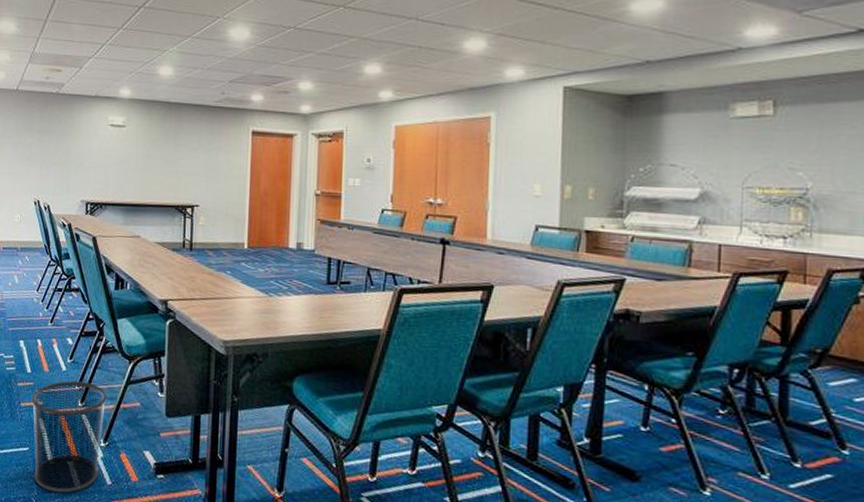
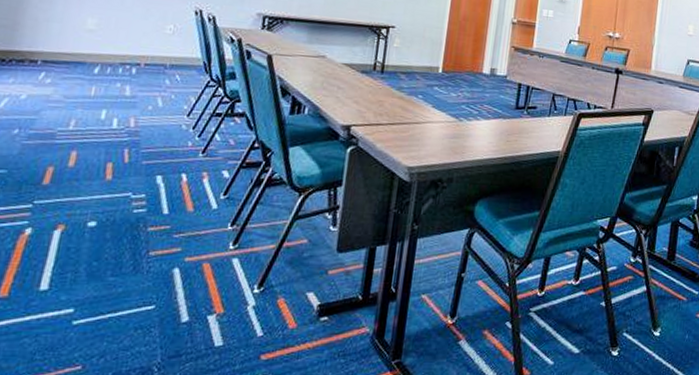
waste bin: present [31,380,107,494] -> none [158,220,268,356]

